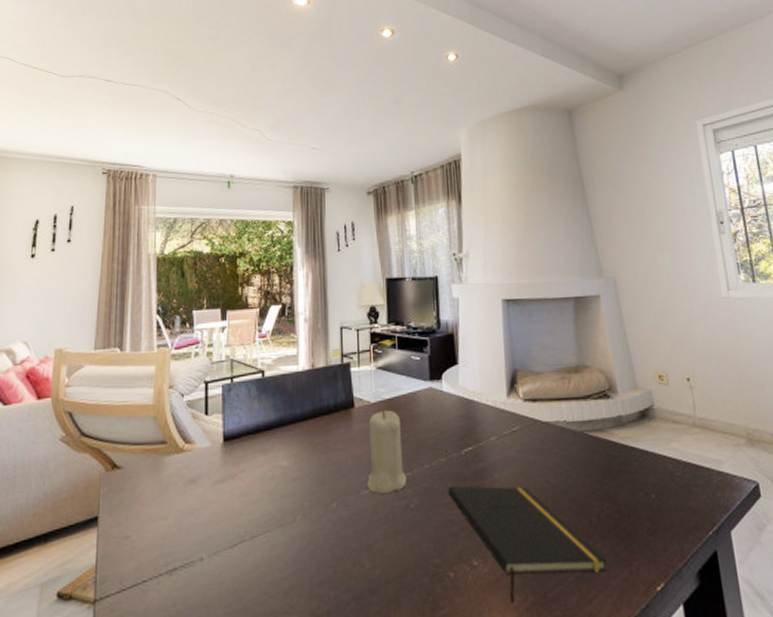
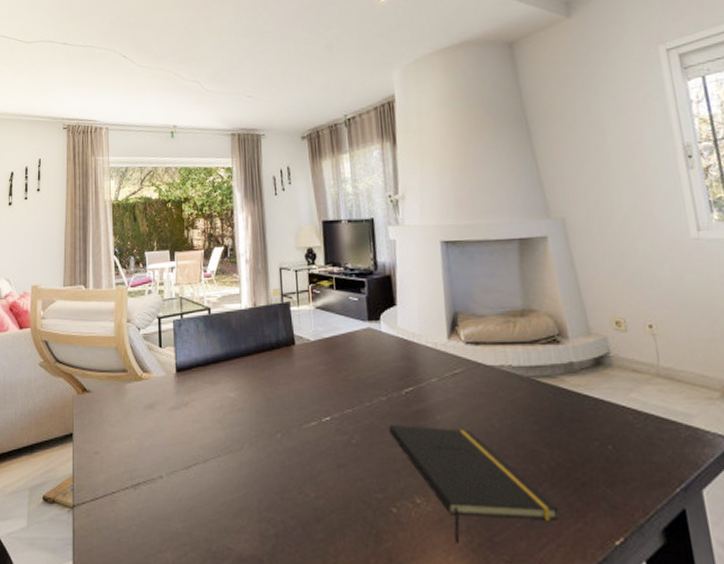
candle: present [367,410,407,494] -> none [309,348,348,428]

